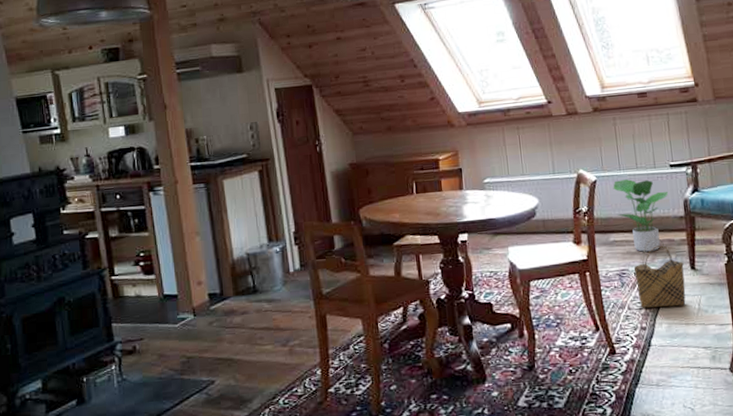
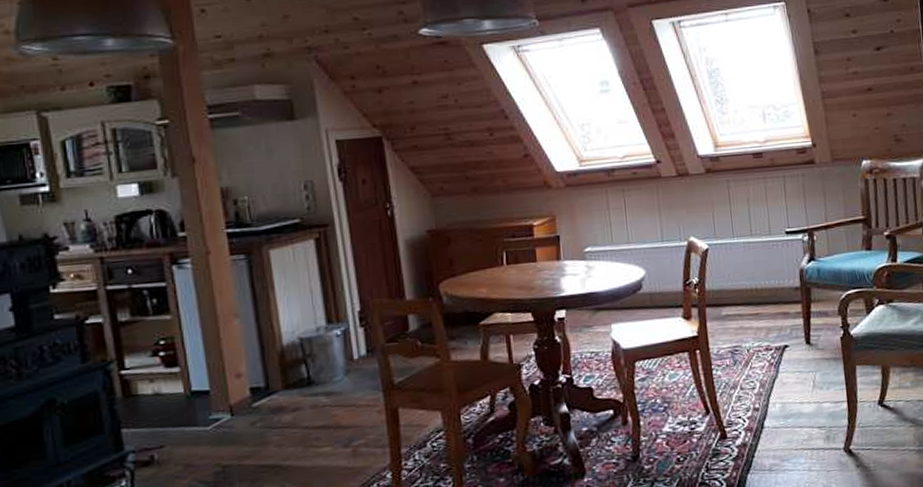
potted plant: present [613,179,668,252] -> none [726,247,783,327]
woven basket: present [633,237,686,308] -> none [746,310,801,388]

